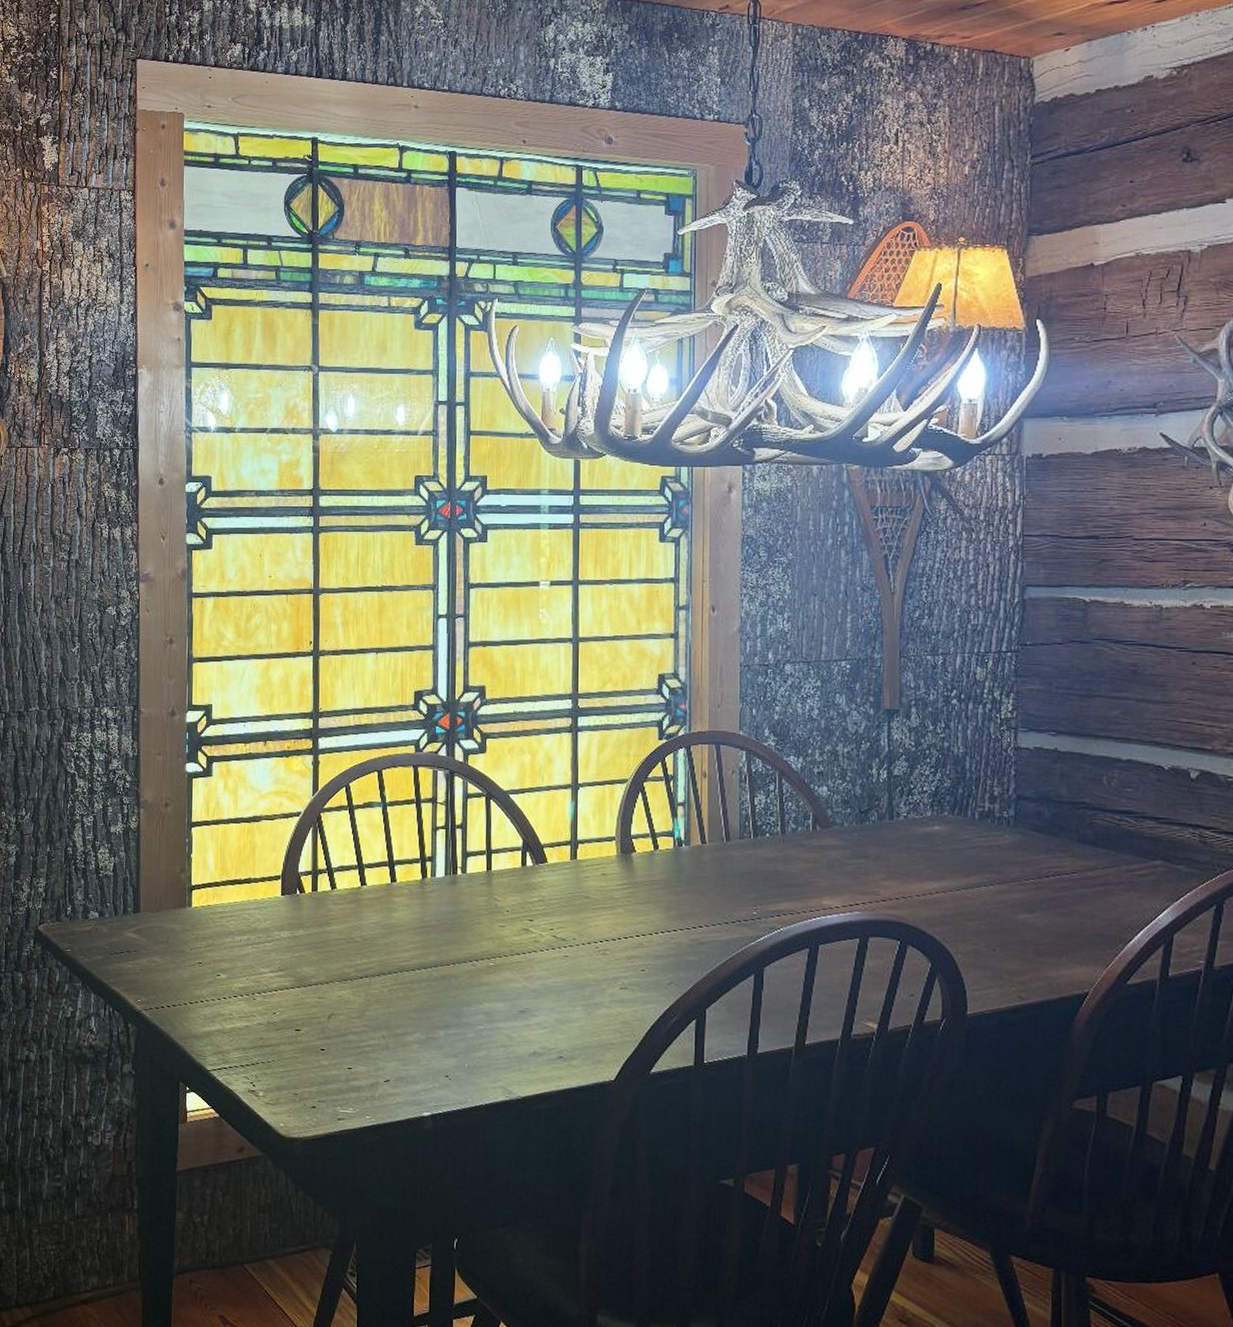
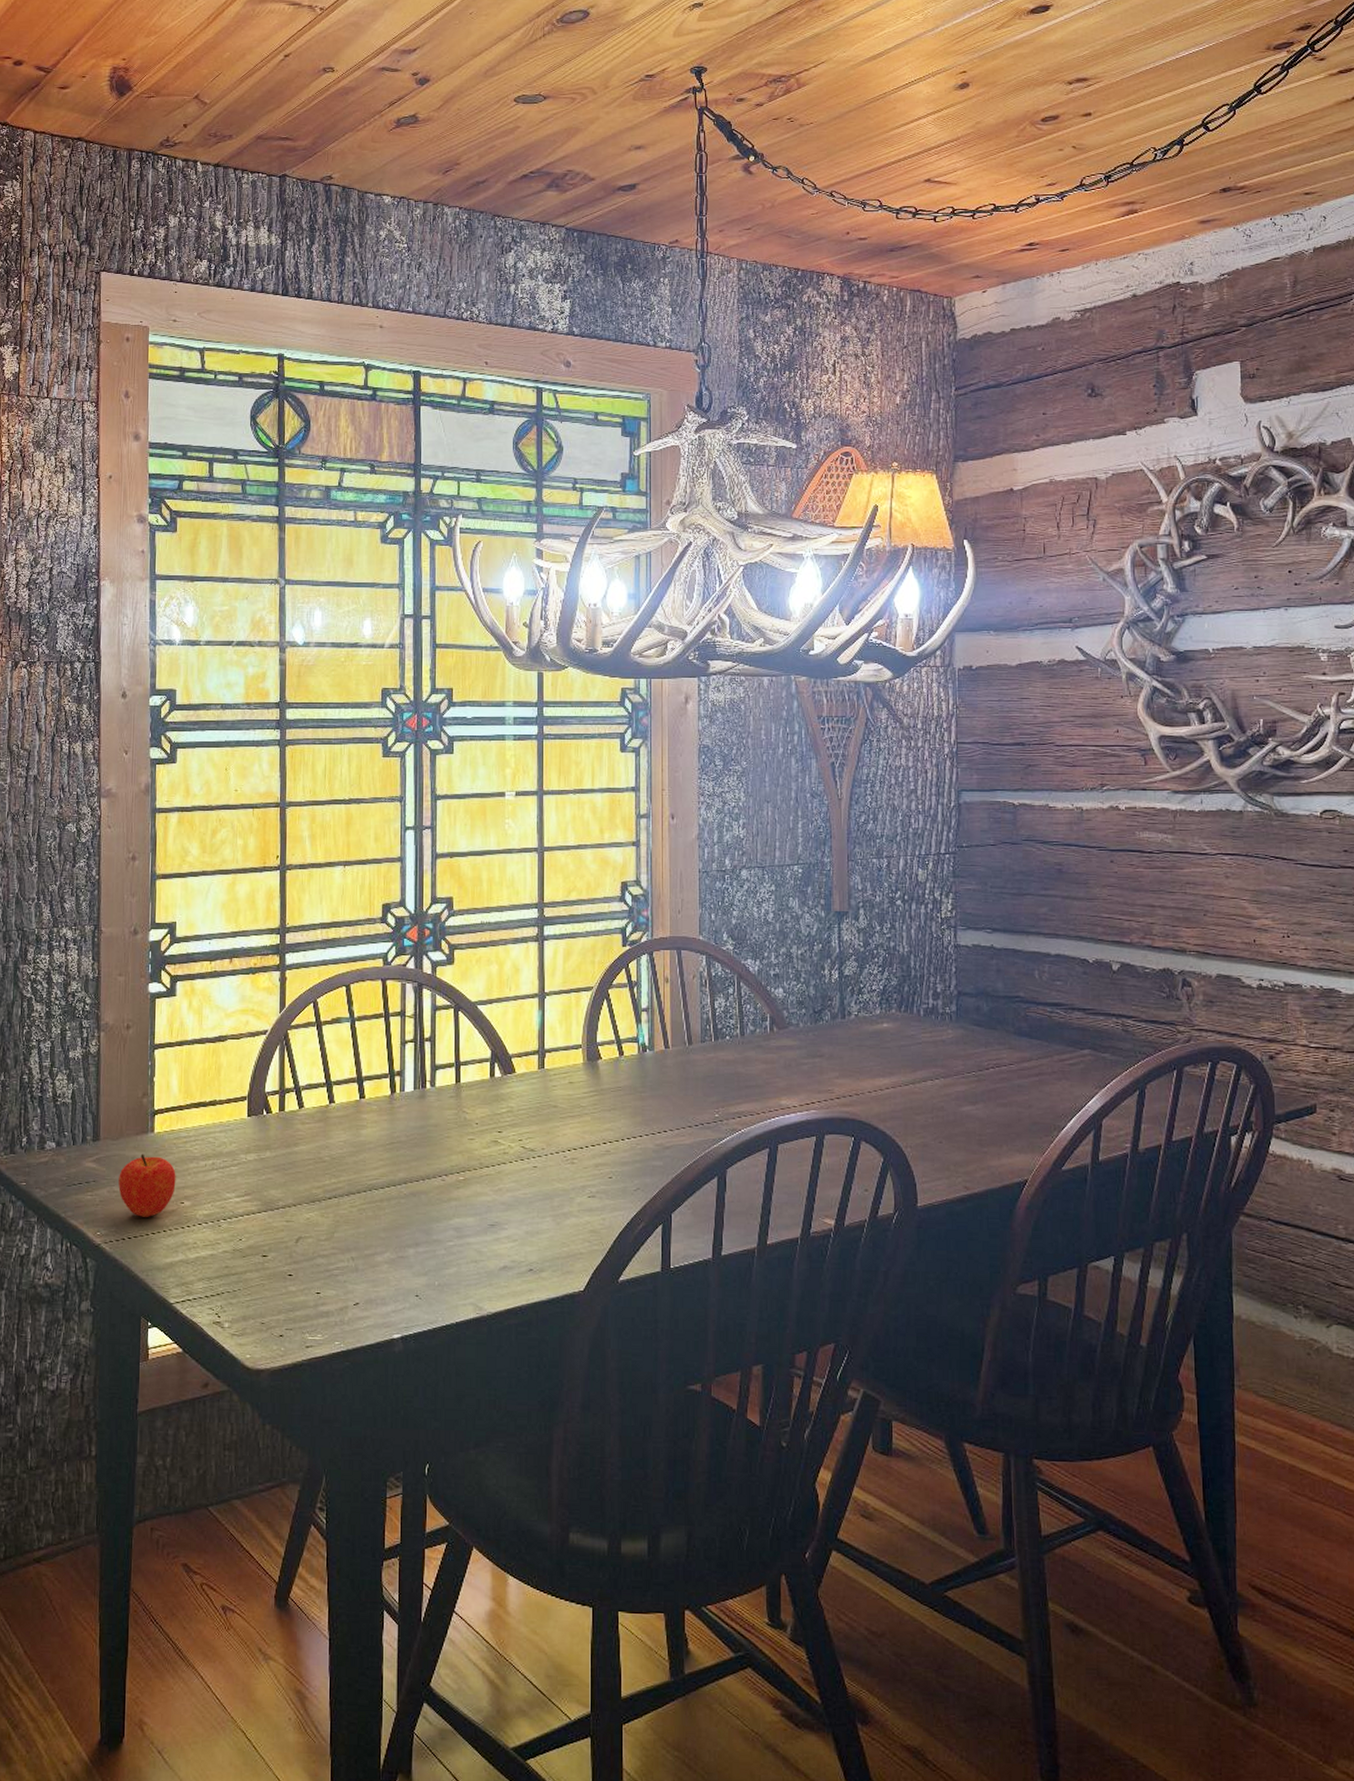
fruit: none [158,926,213,988] -> present [118,1153,176,1217]

